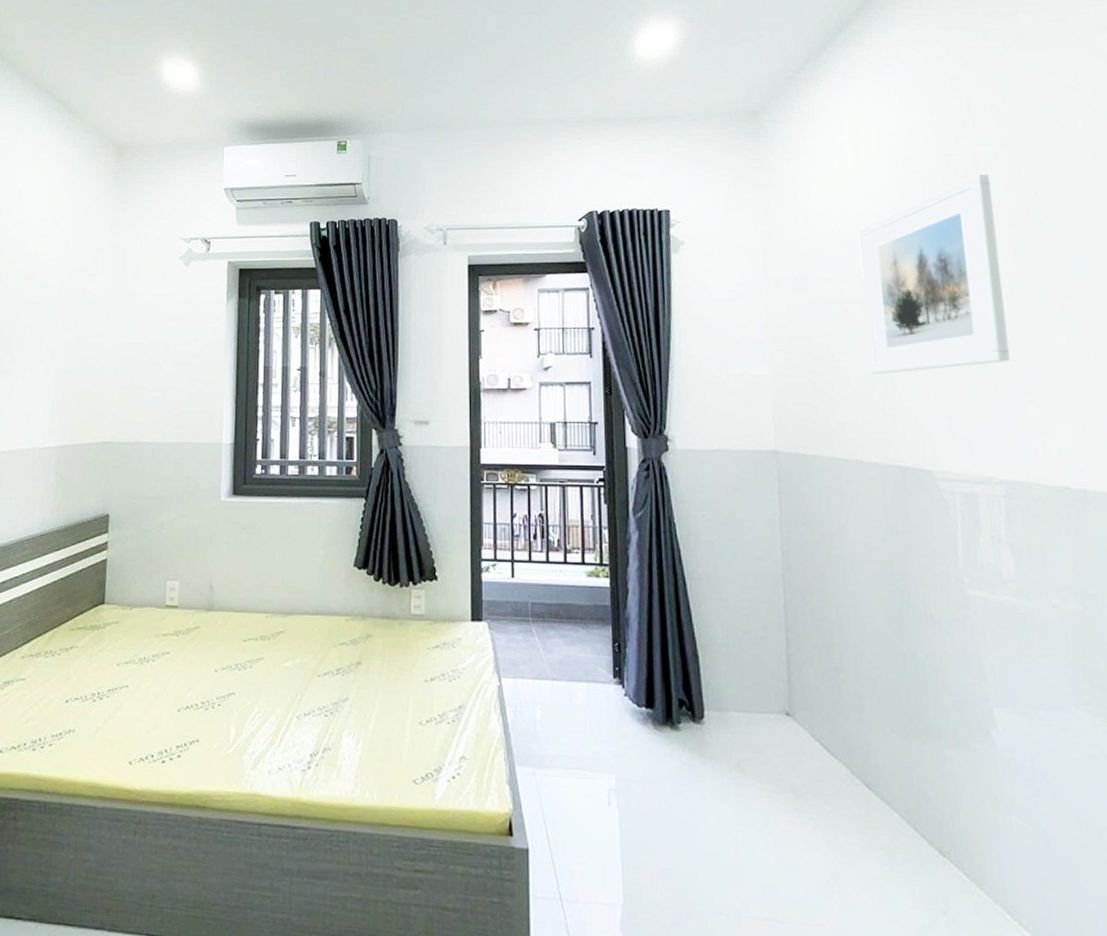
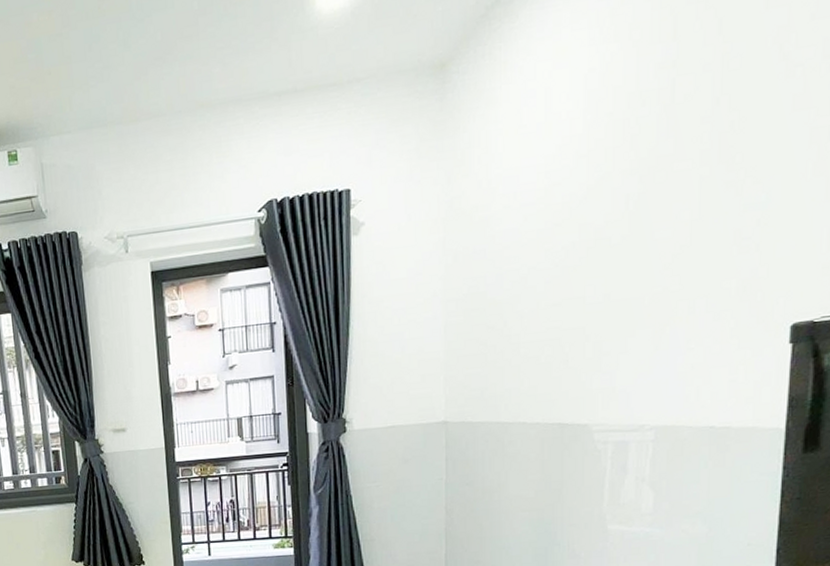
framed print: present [858,174,1010,374] -> none [540,109,686,338]

